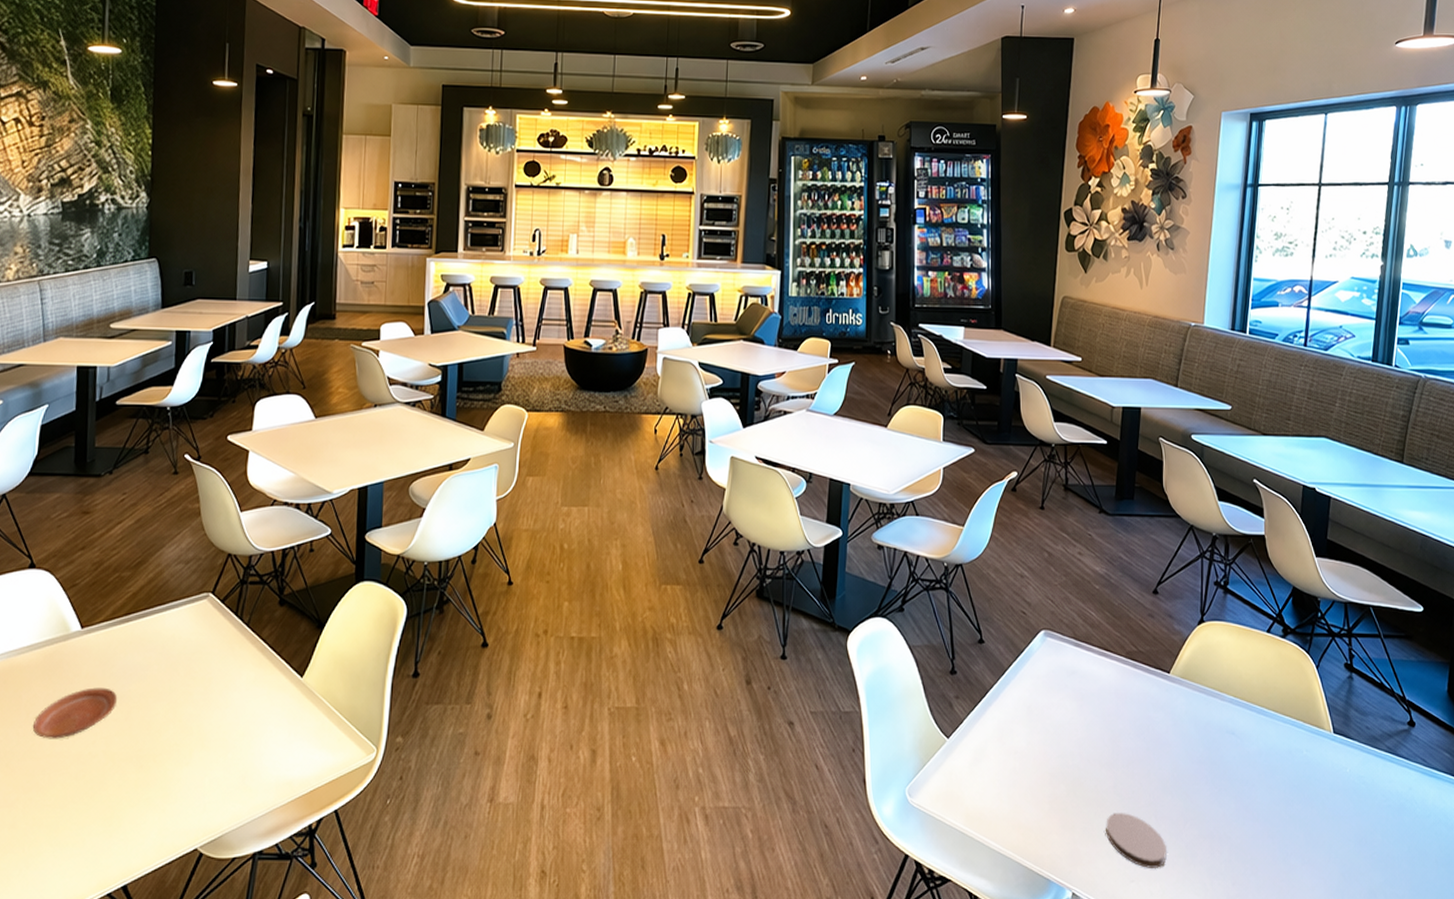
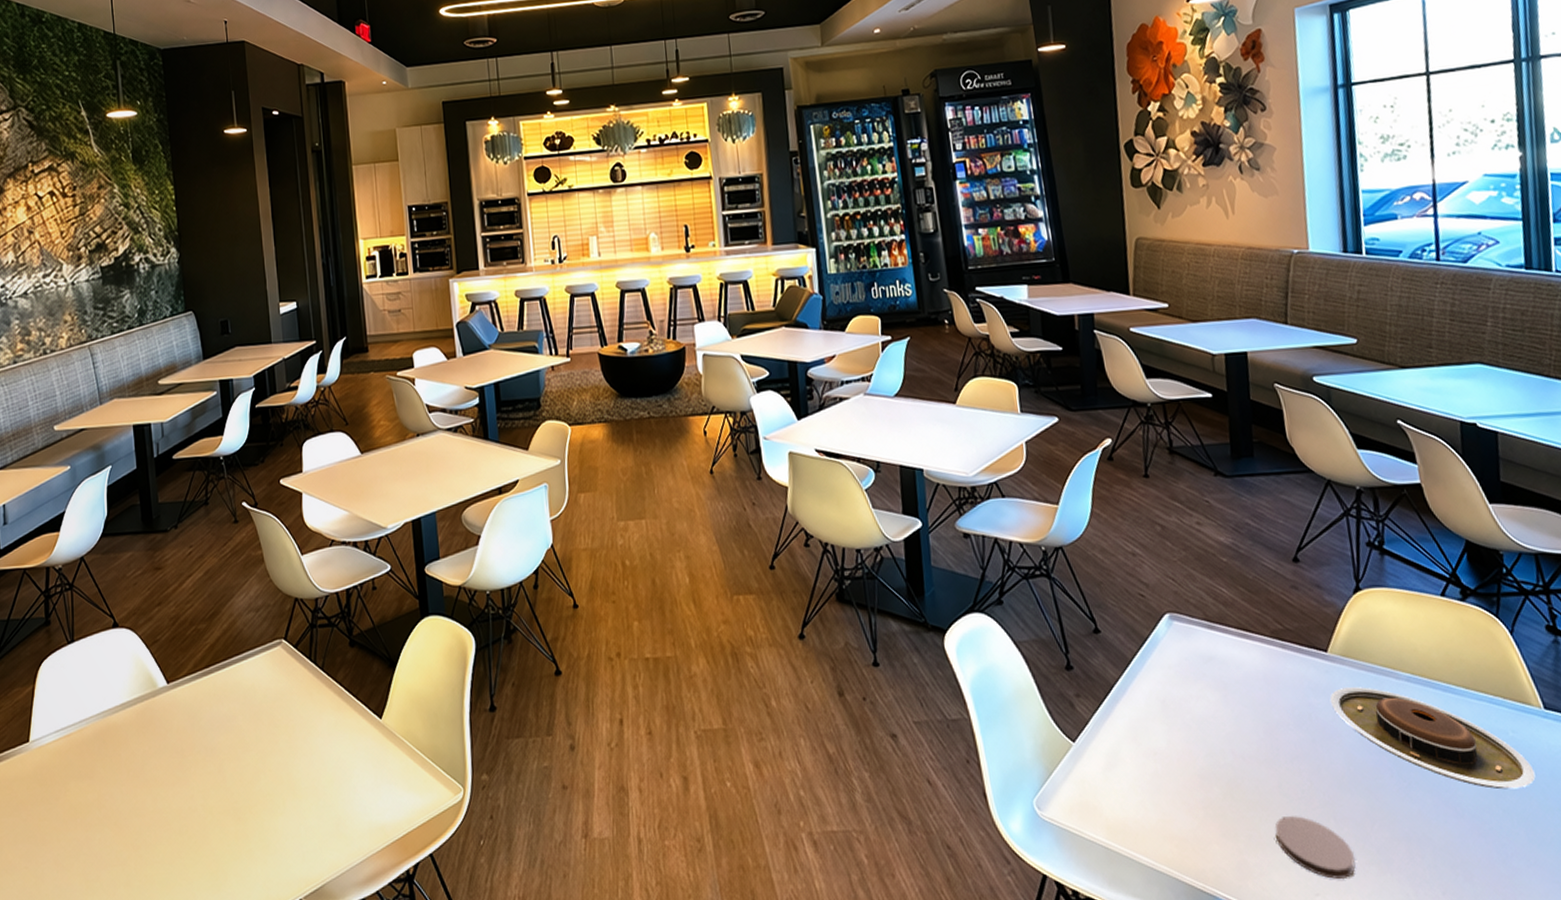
plate: present [32,687,118,739] -> none [134,741,209,796]
plate: none [1166,705,1319,799] -> present [1330,687,1536,790]

